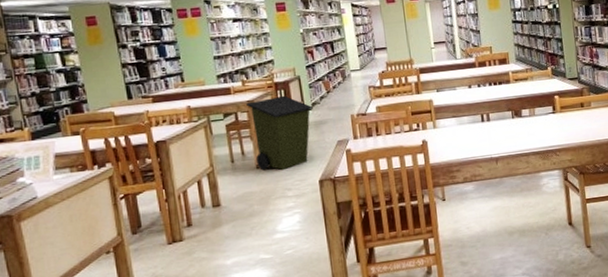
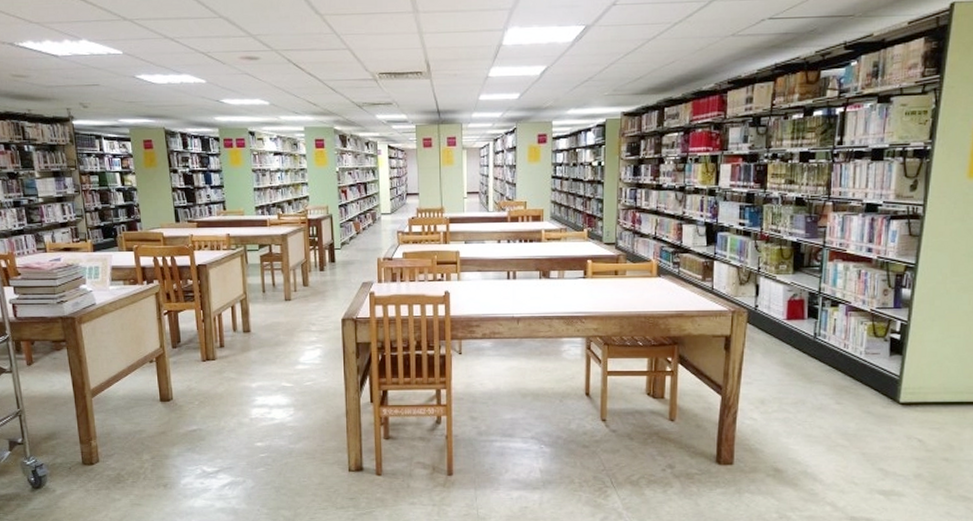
trash can: present [246,95,313,171] -> none [280,232,342,304]

